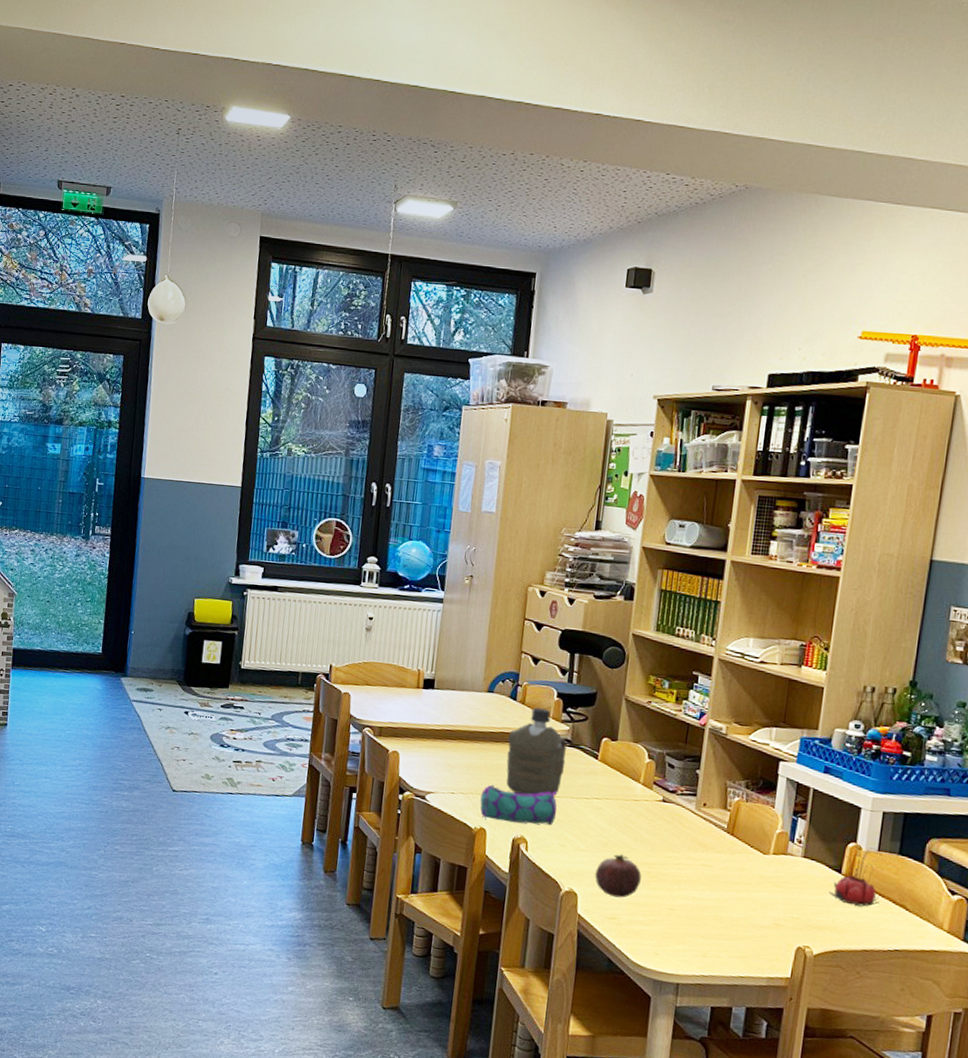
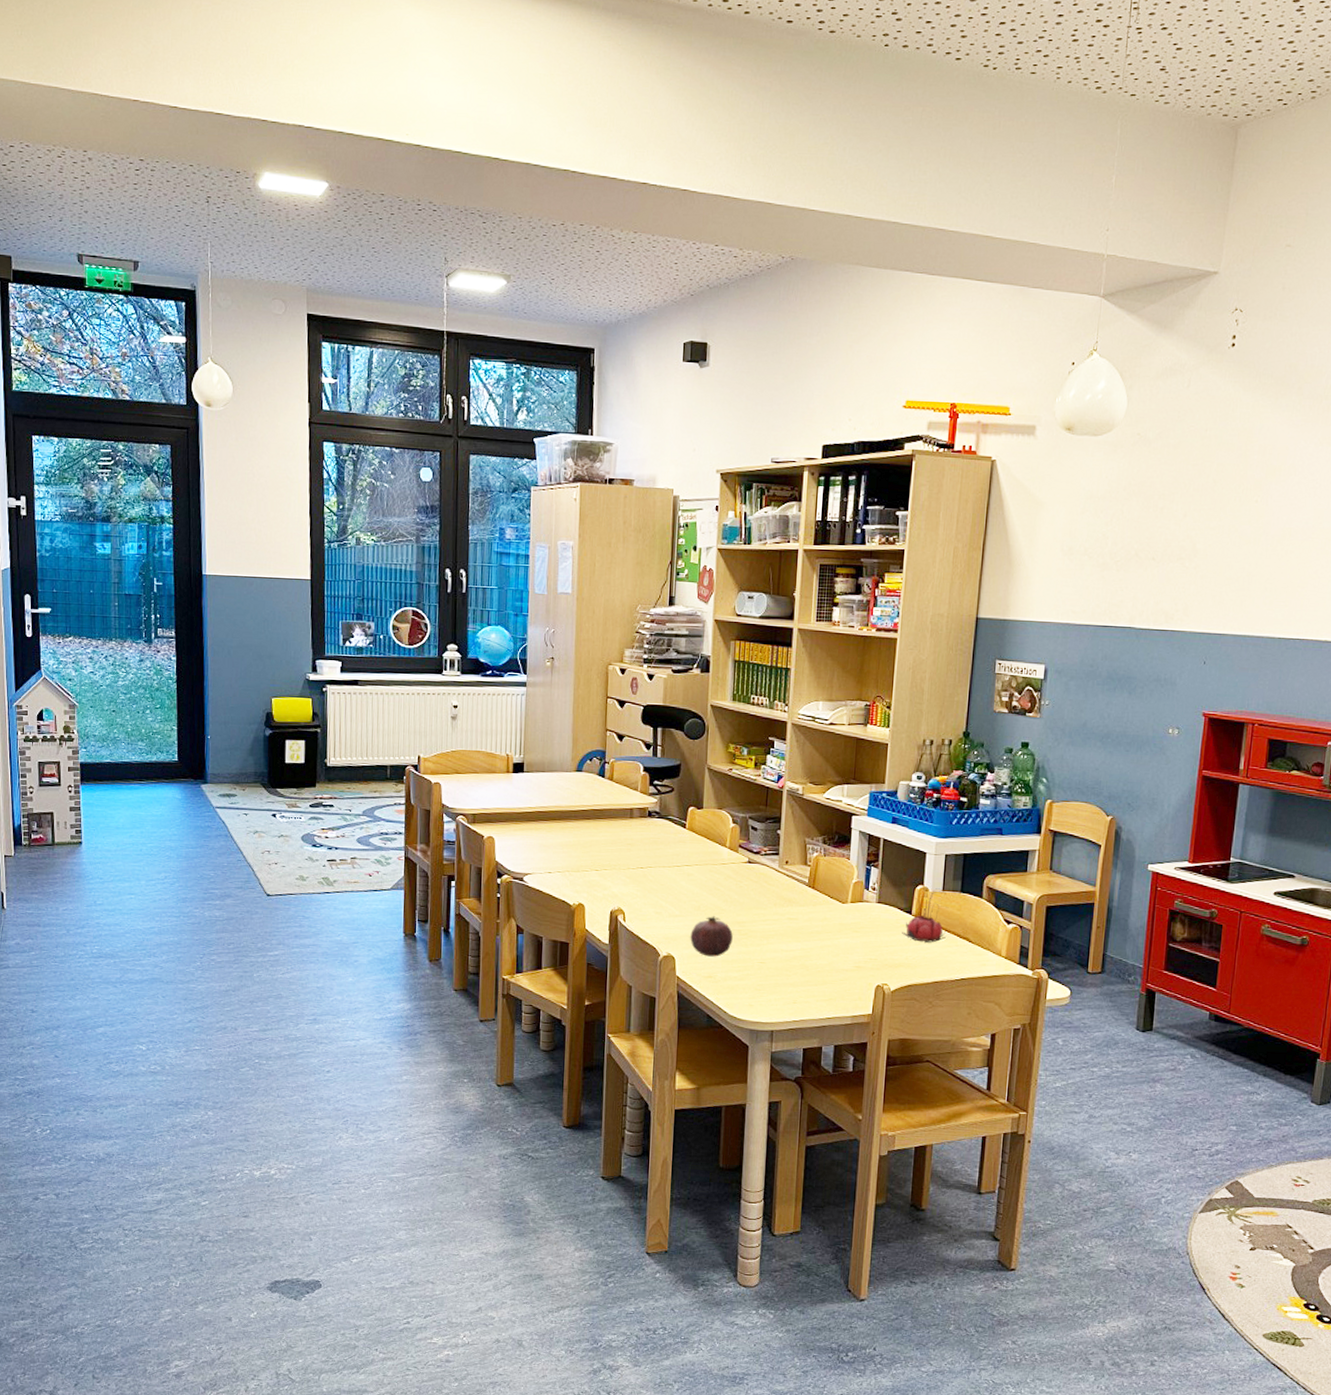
pencil case: present [480,784,557,825] -> none [577,861,651,896]
water bottle: present [506,706,566,795] -> none [599,781,656,868]

